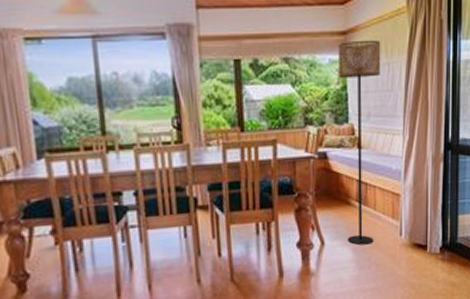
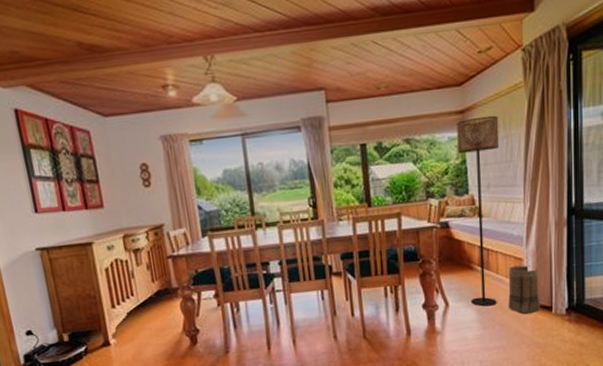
basket: none [384,201,416,254] -> present [508,265,541,315]

